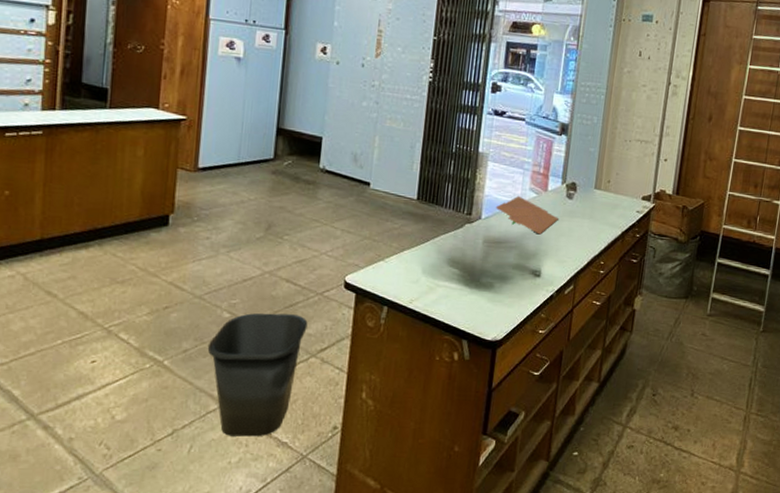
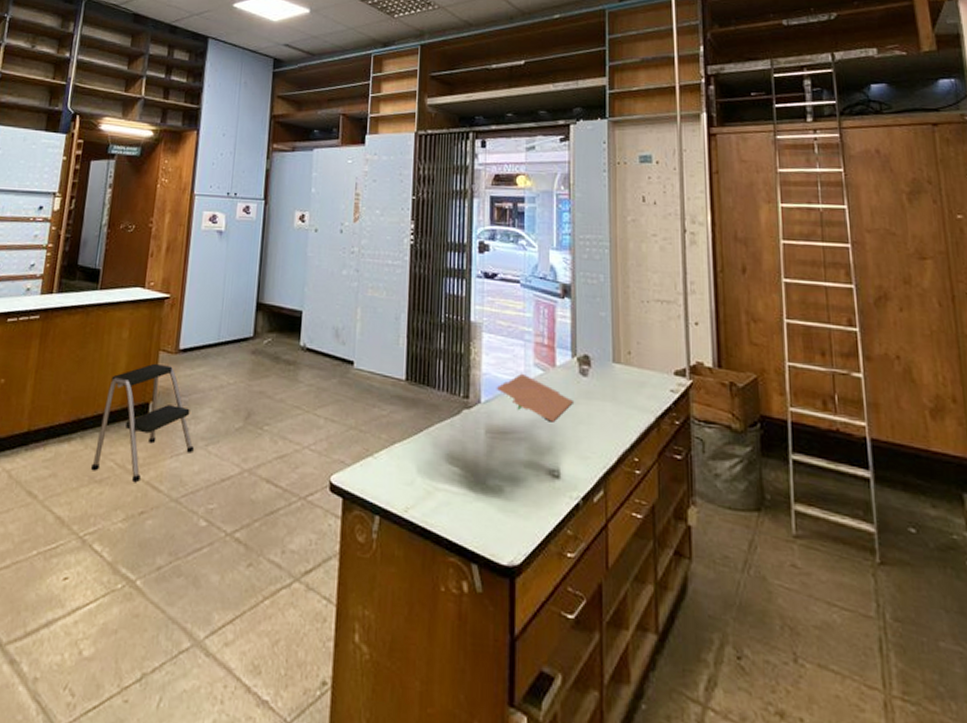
step stool: none [112,179,216,282] -> present [91,363,194,482]
waste bin: present [207,313,308,437] -> none [182,521,290,690]

